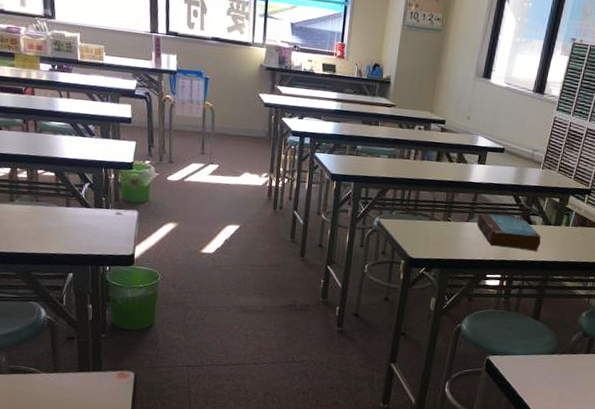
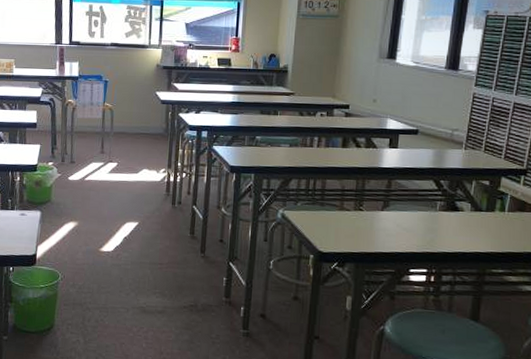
book: present [476,213,541,251] -> none [393,201,471,241]

